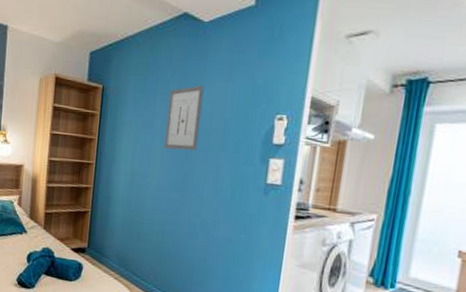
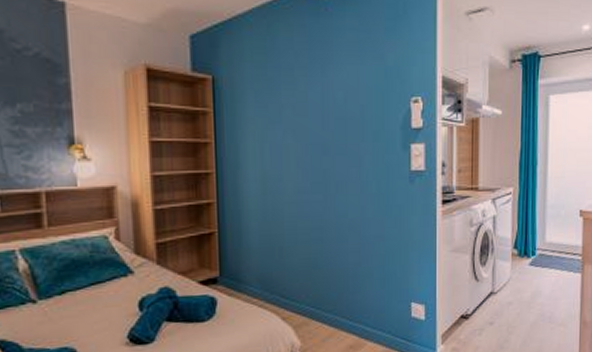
wall art: present [164,85,205,151] -> none [296,70,335,145]

